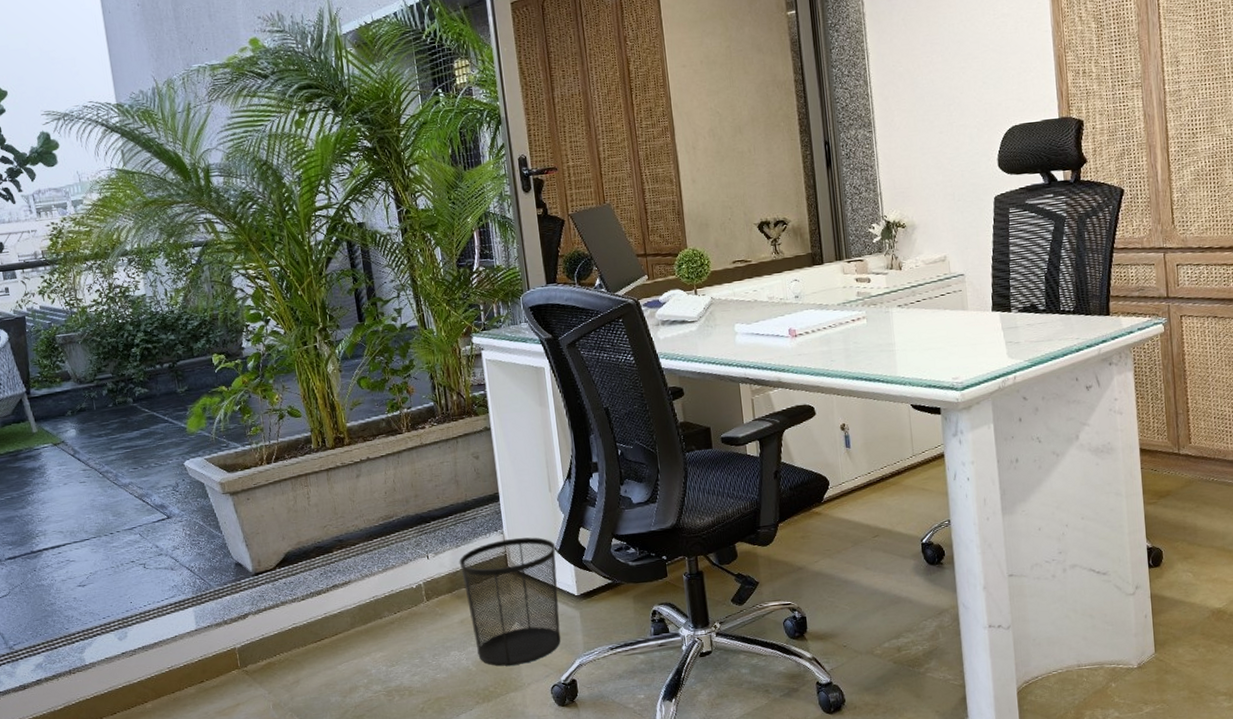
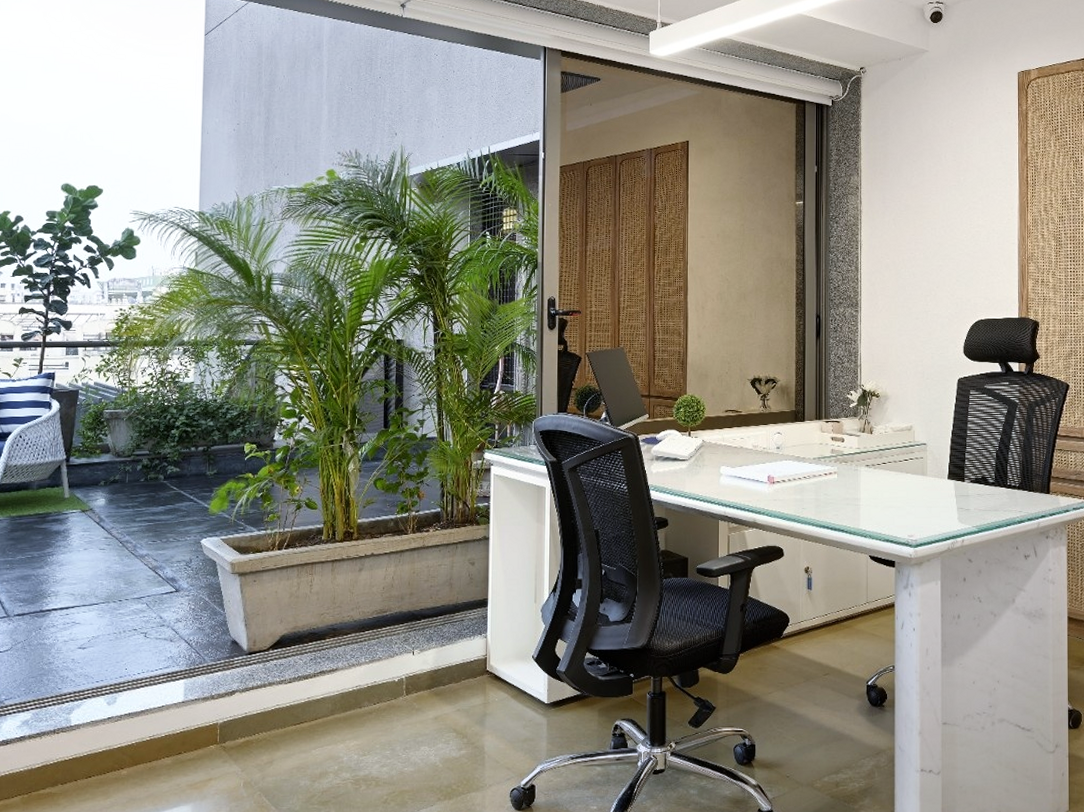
waste bin: present [459,537,561,666] -> none [441,643,533,765]

